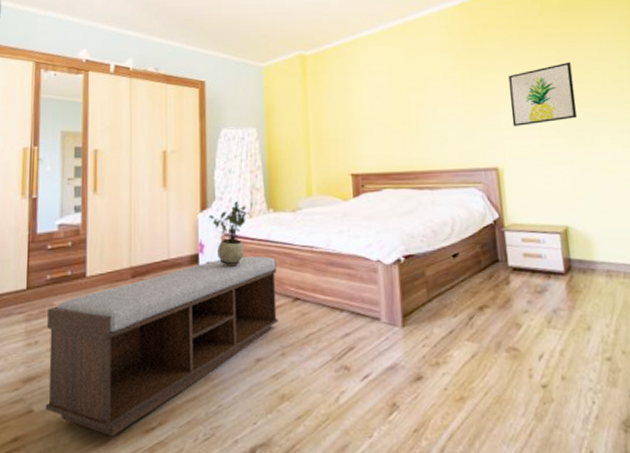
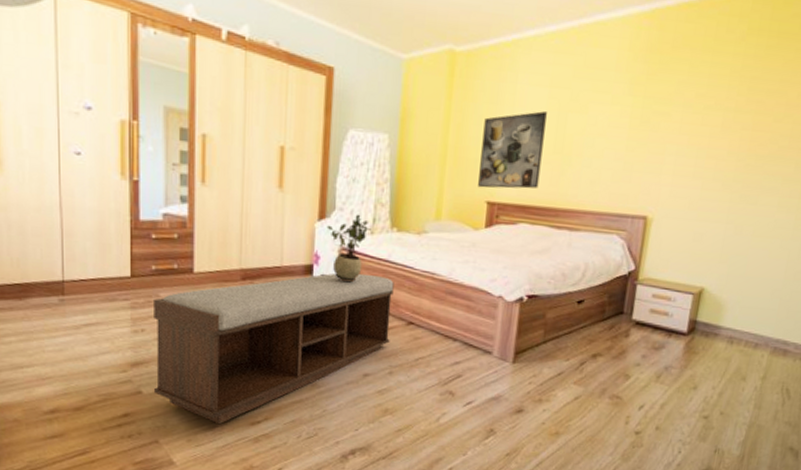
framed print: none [338,92,395,163] -> present [478,111,547,189]
wall art: present [508,61,577,126] -> none [675,104,762,174]

